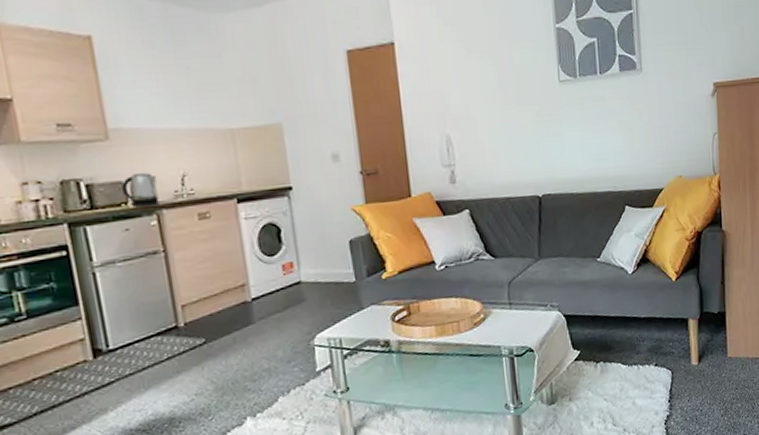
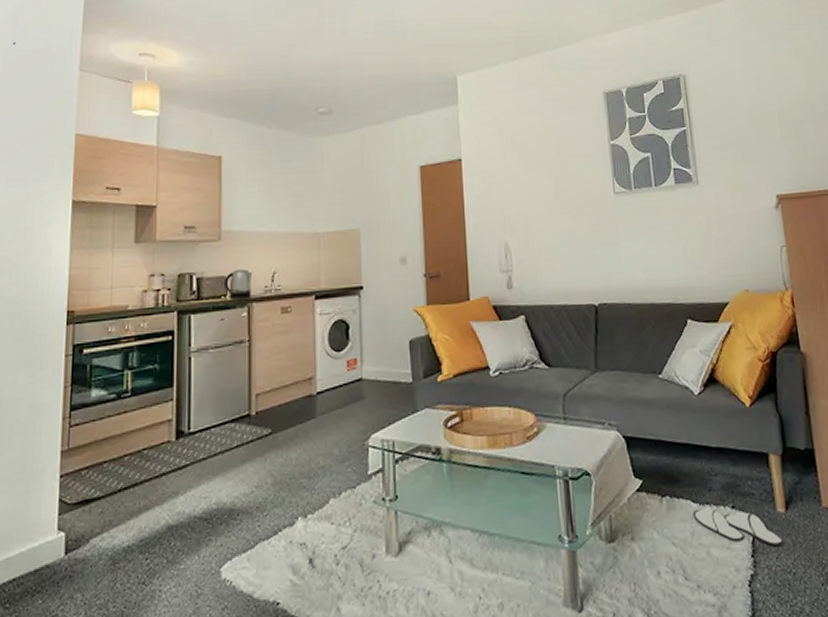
slippers: none [622,367,696,393] -> present [693,507,785,548]

